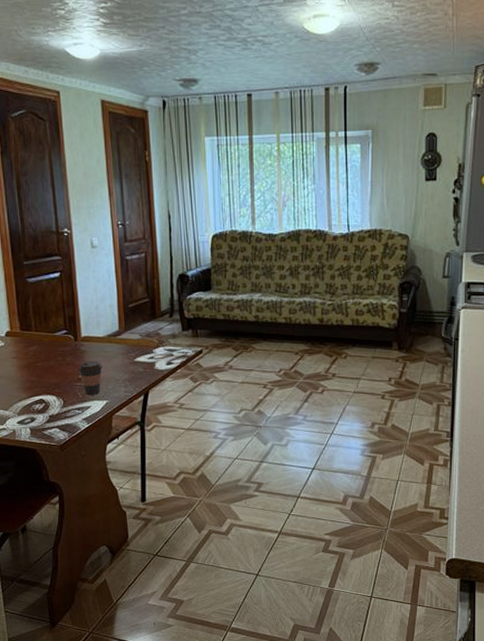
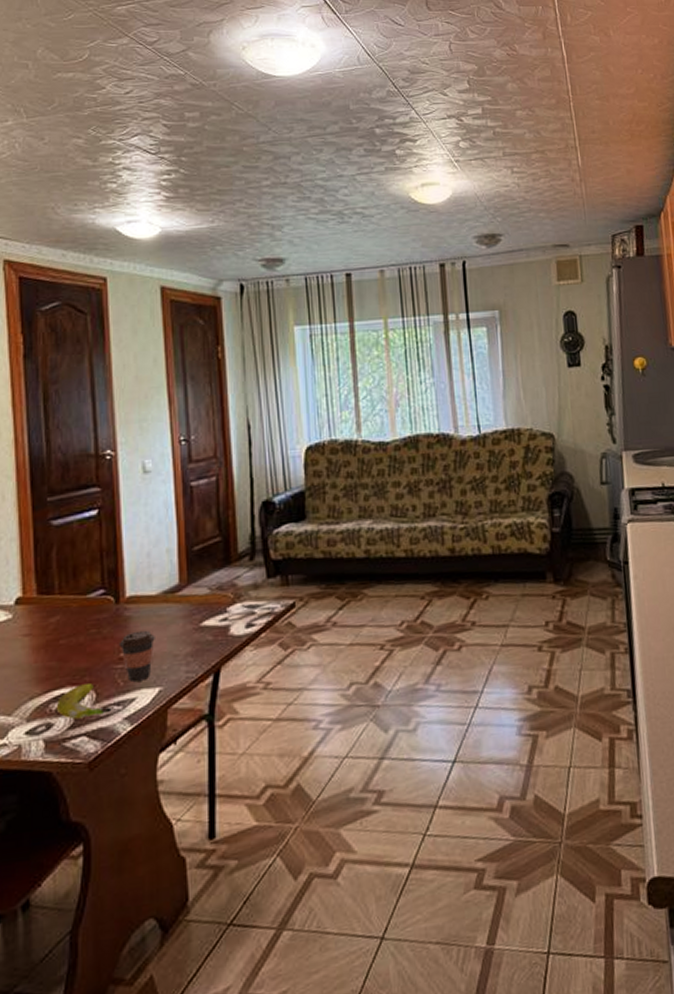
banana: none [37,394,75,417] -> present [56,683,112,720]

